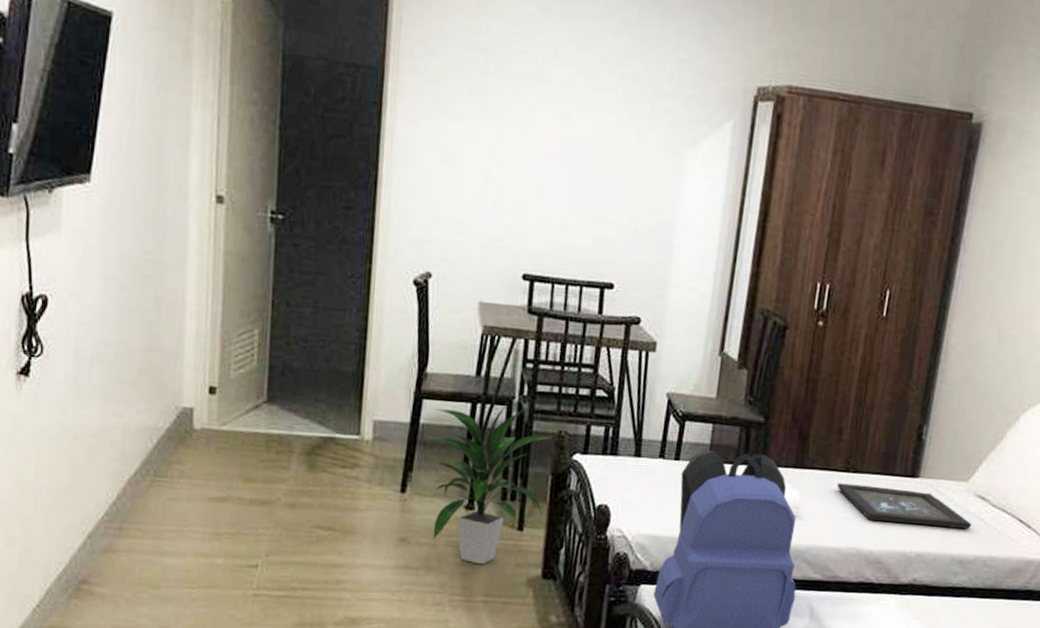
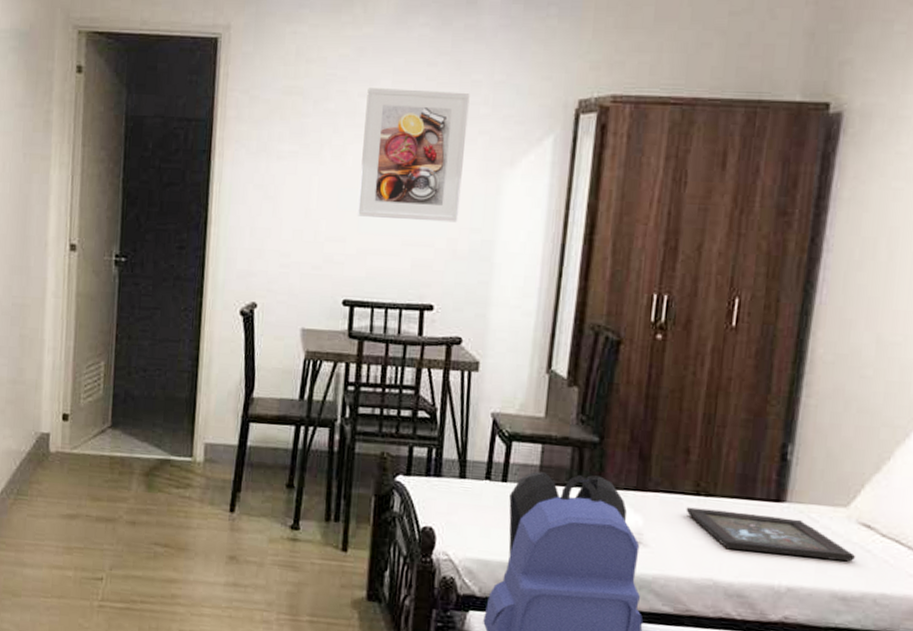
indoor plant: present [429,404,552,565] -> none [255,427,374,585]
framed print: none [538,52,655,201] -> present [356,88,470,223]

